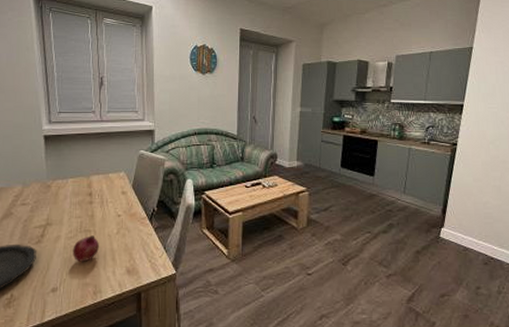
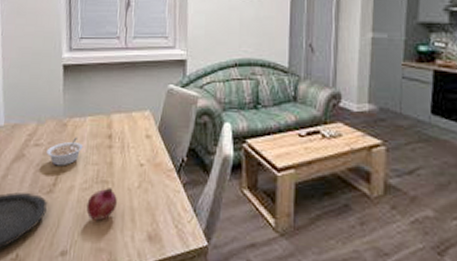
legume: none [33,196,67,221] -> present [46,137,83,166]

